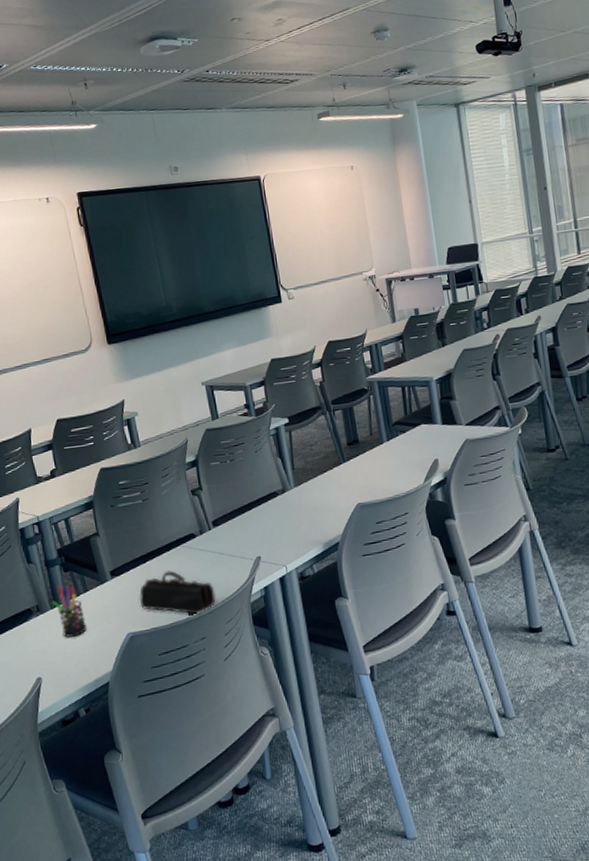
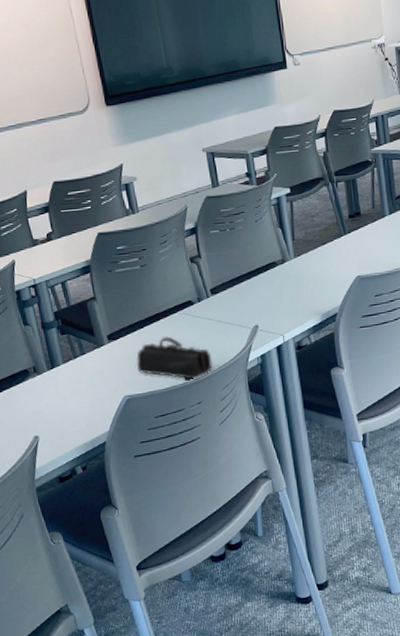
pen holder: present [51,585,88,638] -> none [48,347,84,398]

